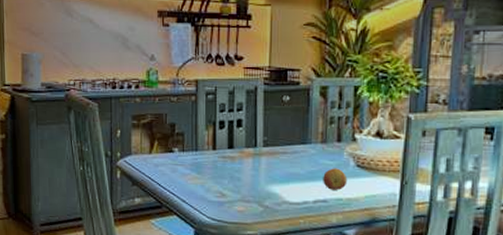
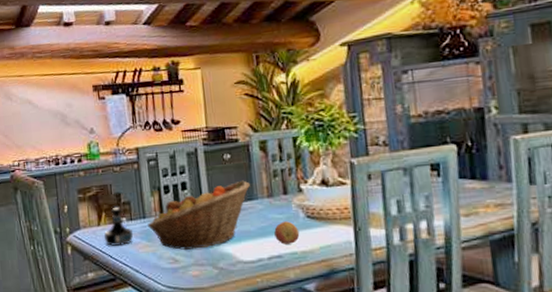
tequila bottle: none [155,137,183,175] -> present [104,208,133,246]
fruit basket: none [199,123,305,187] -> present [147,180,250,251]

